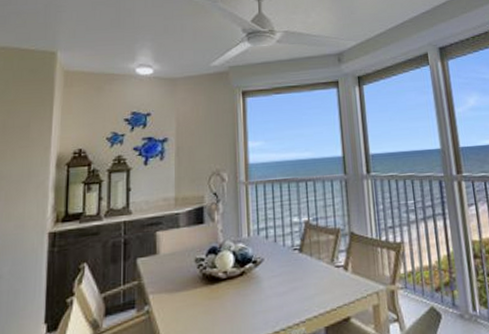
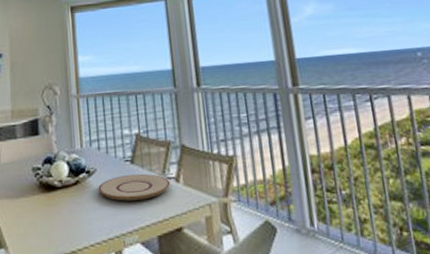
plate: none [265,262,339,292] -> present [98,173,171,201]

